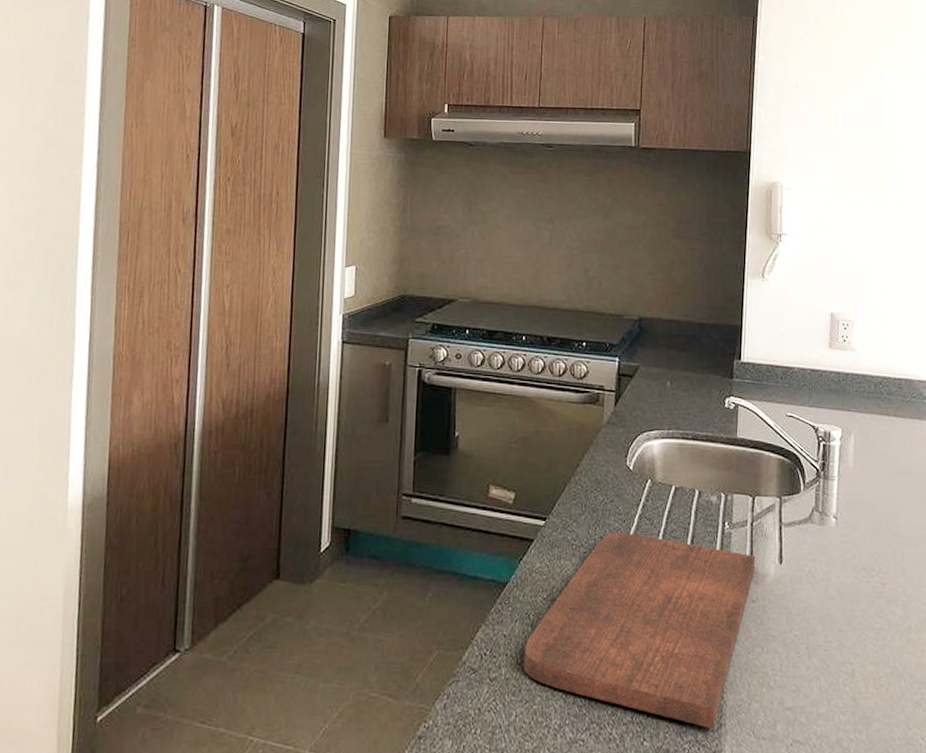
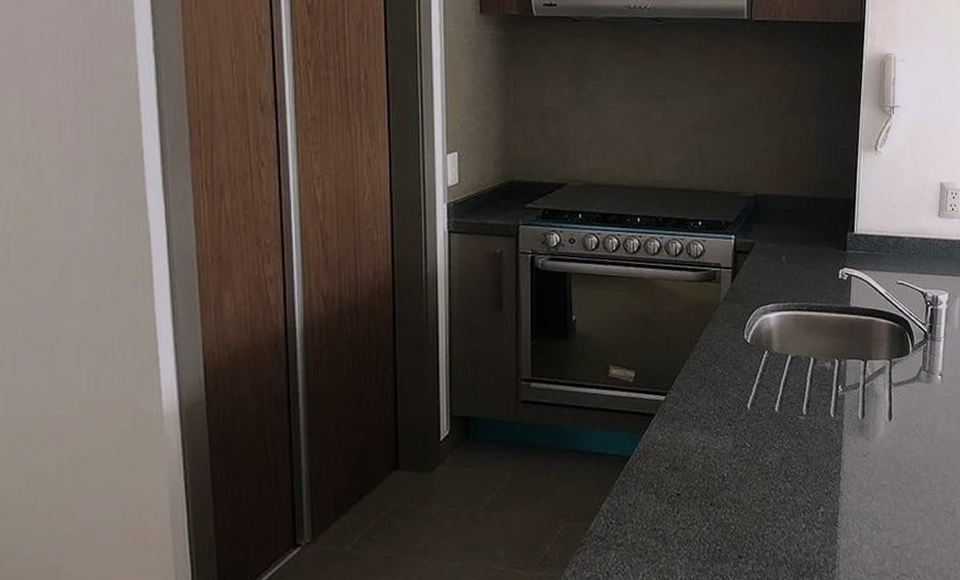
cutting board: present [523,532,756,730] -> none [649,401,867,571]

